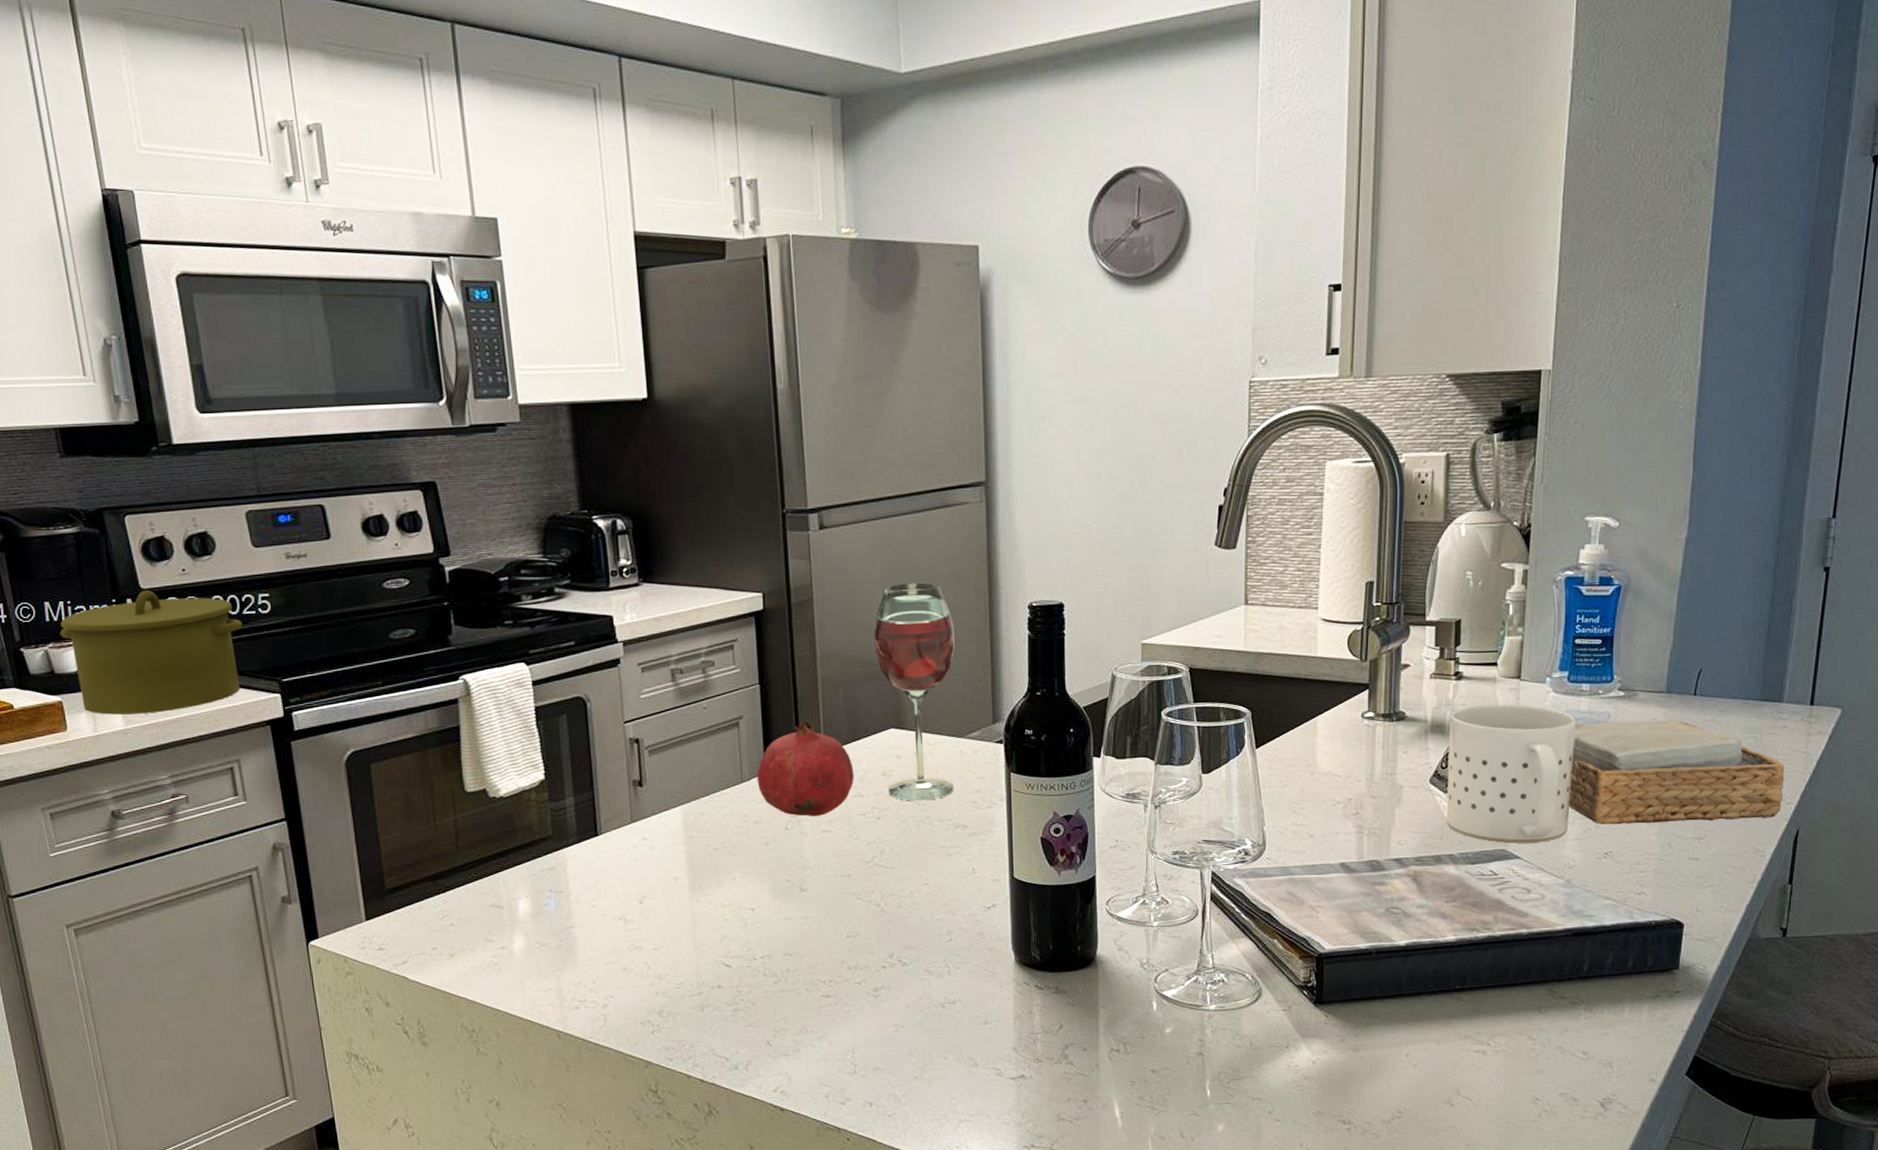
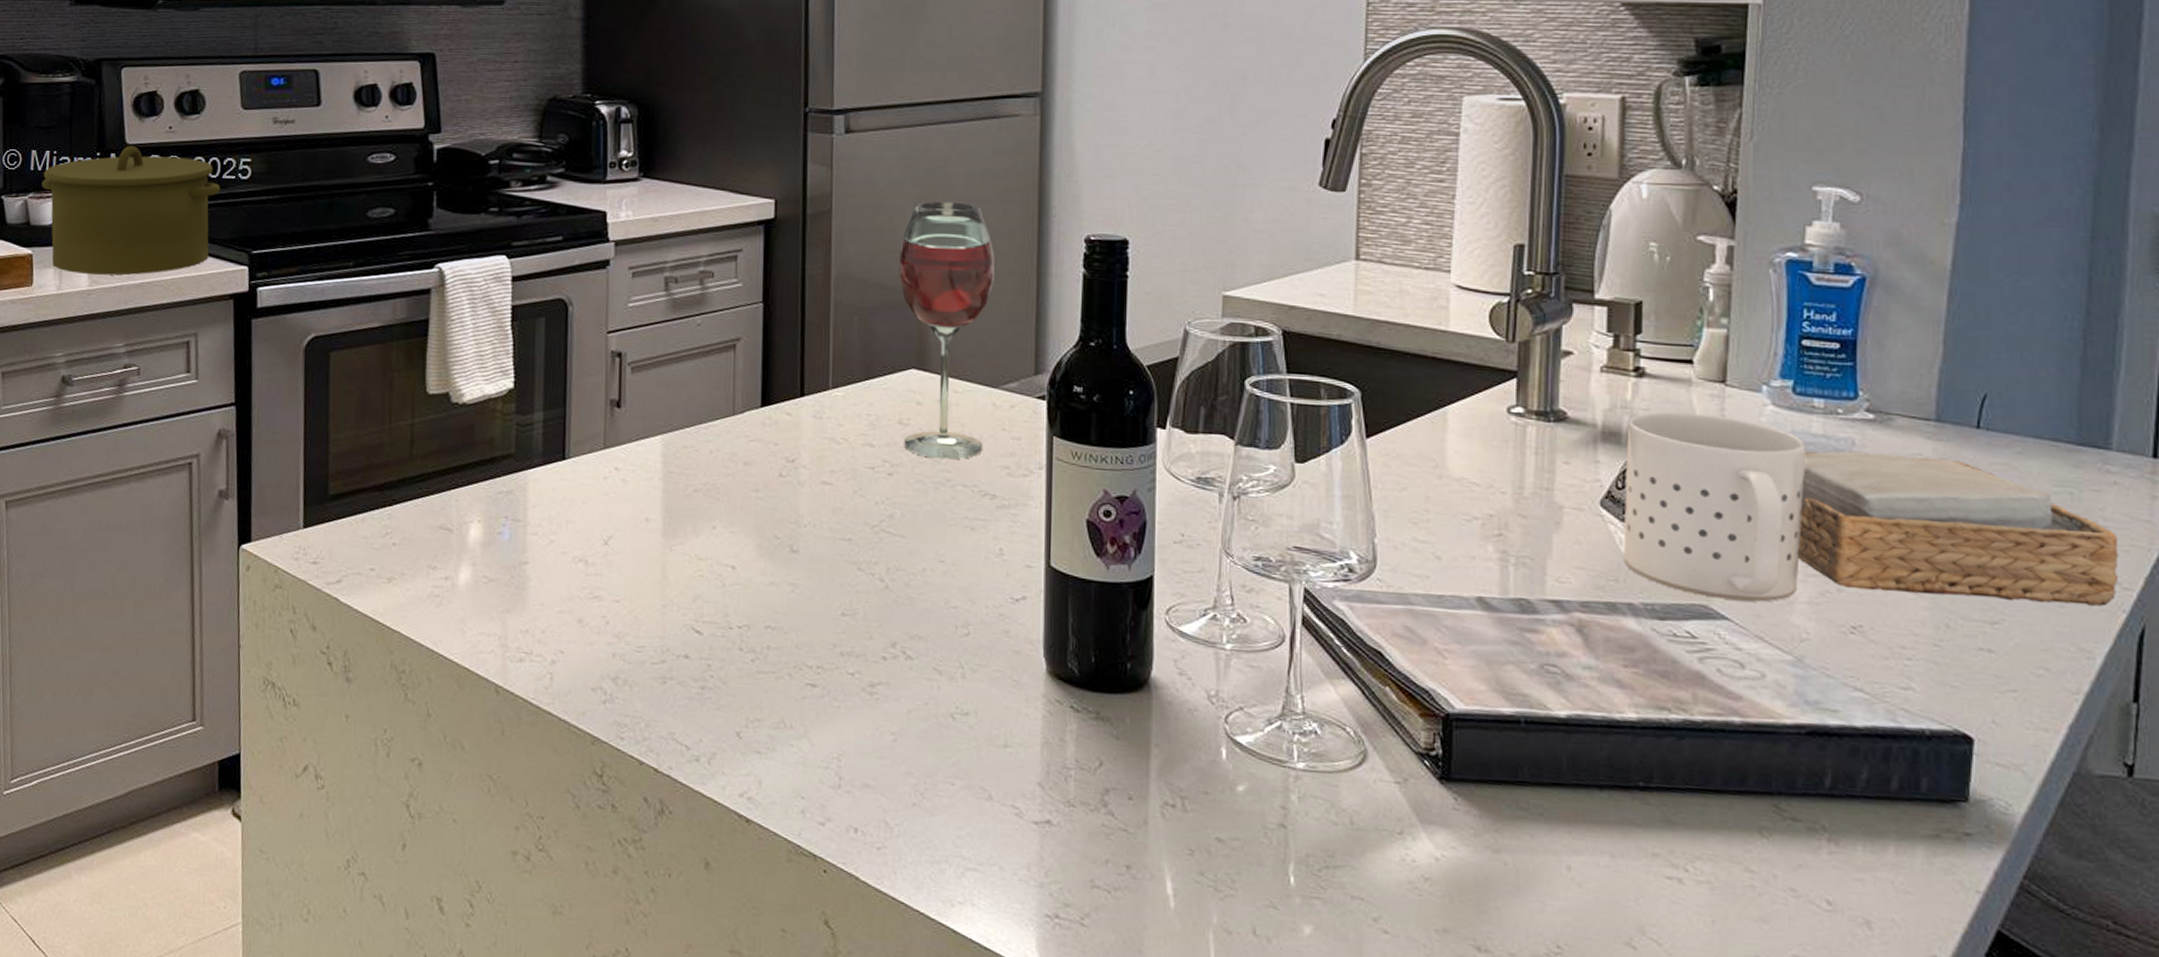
fruit: present [757,720,854,816] -> none [751,349,865,464]

